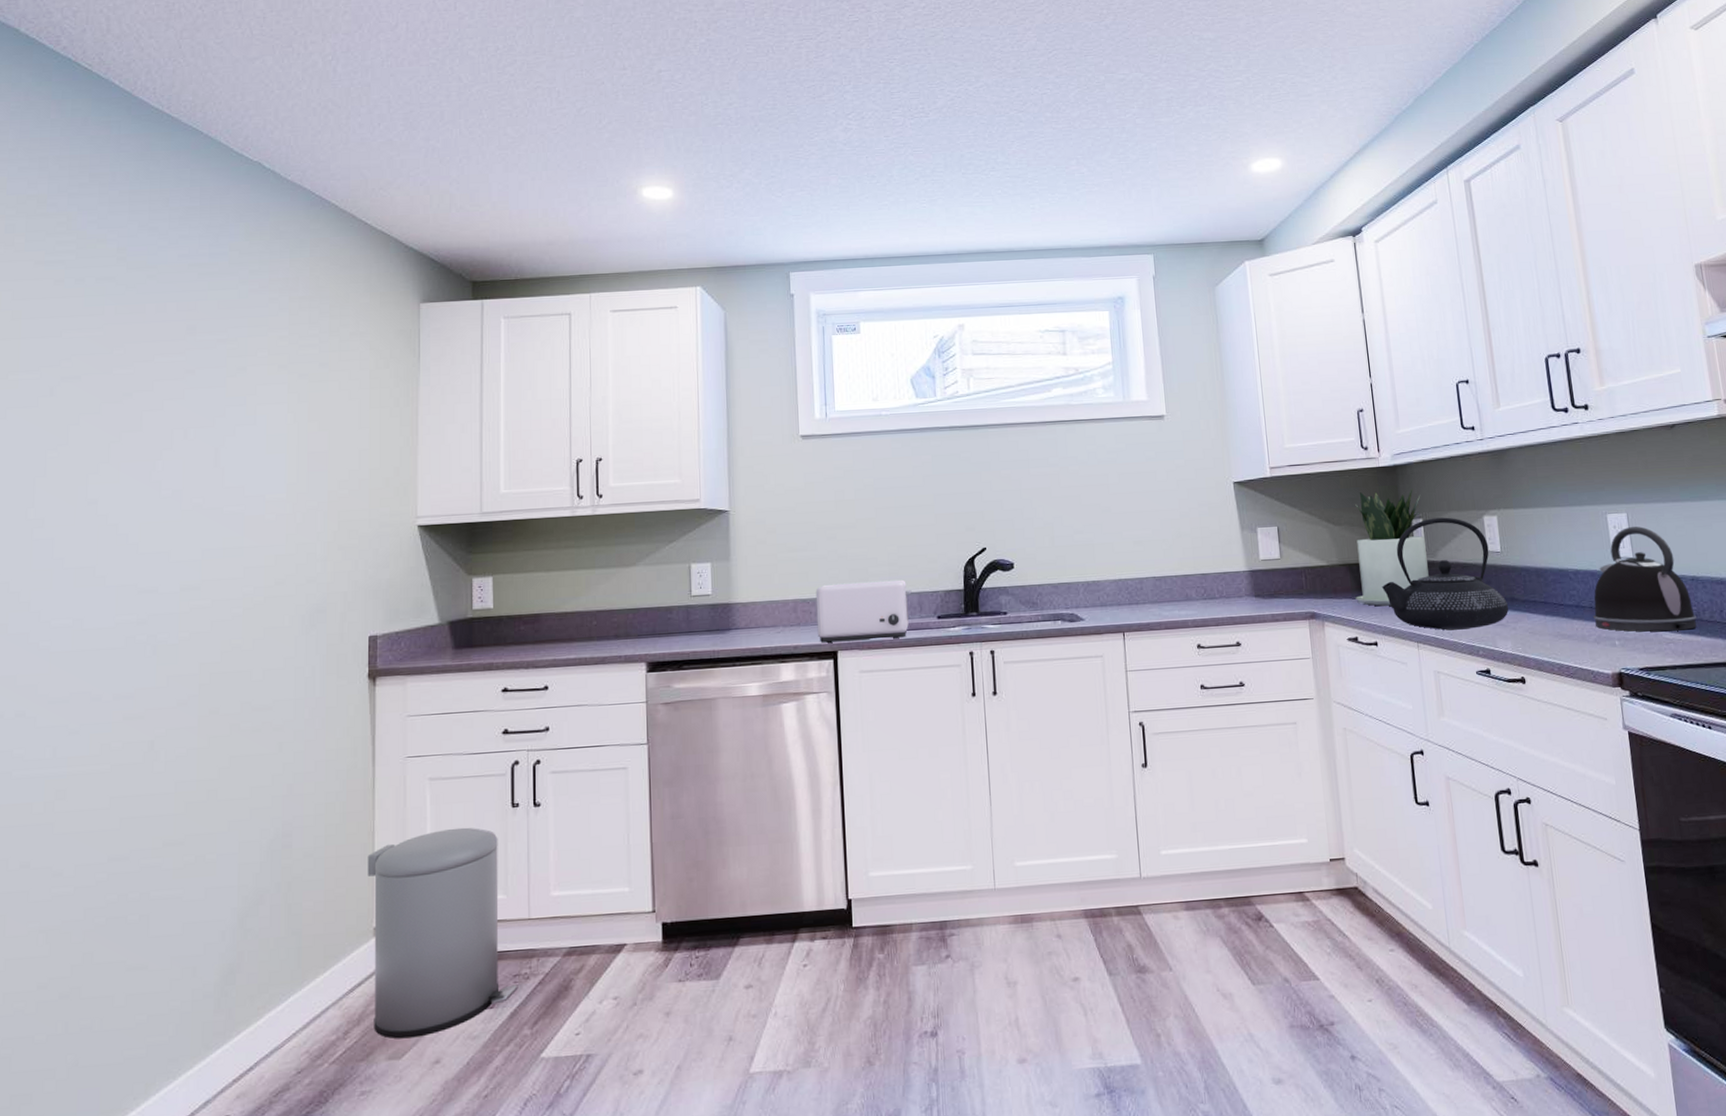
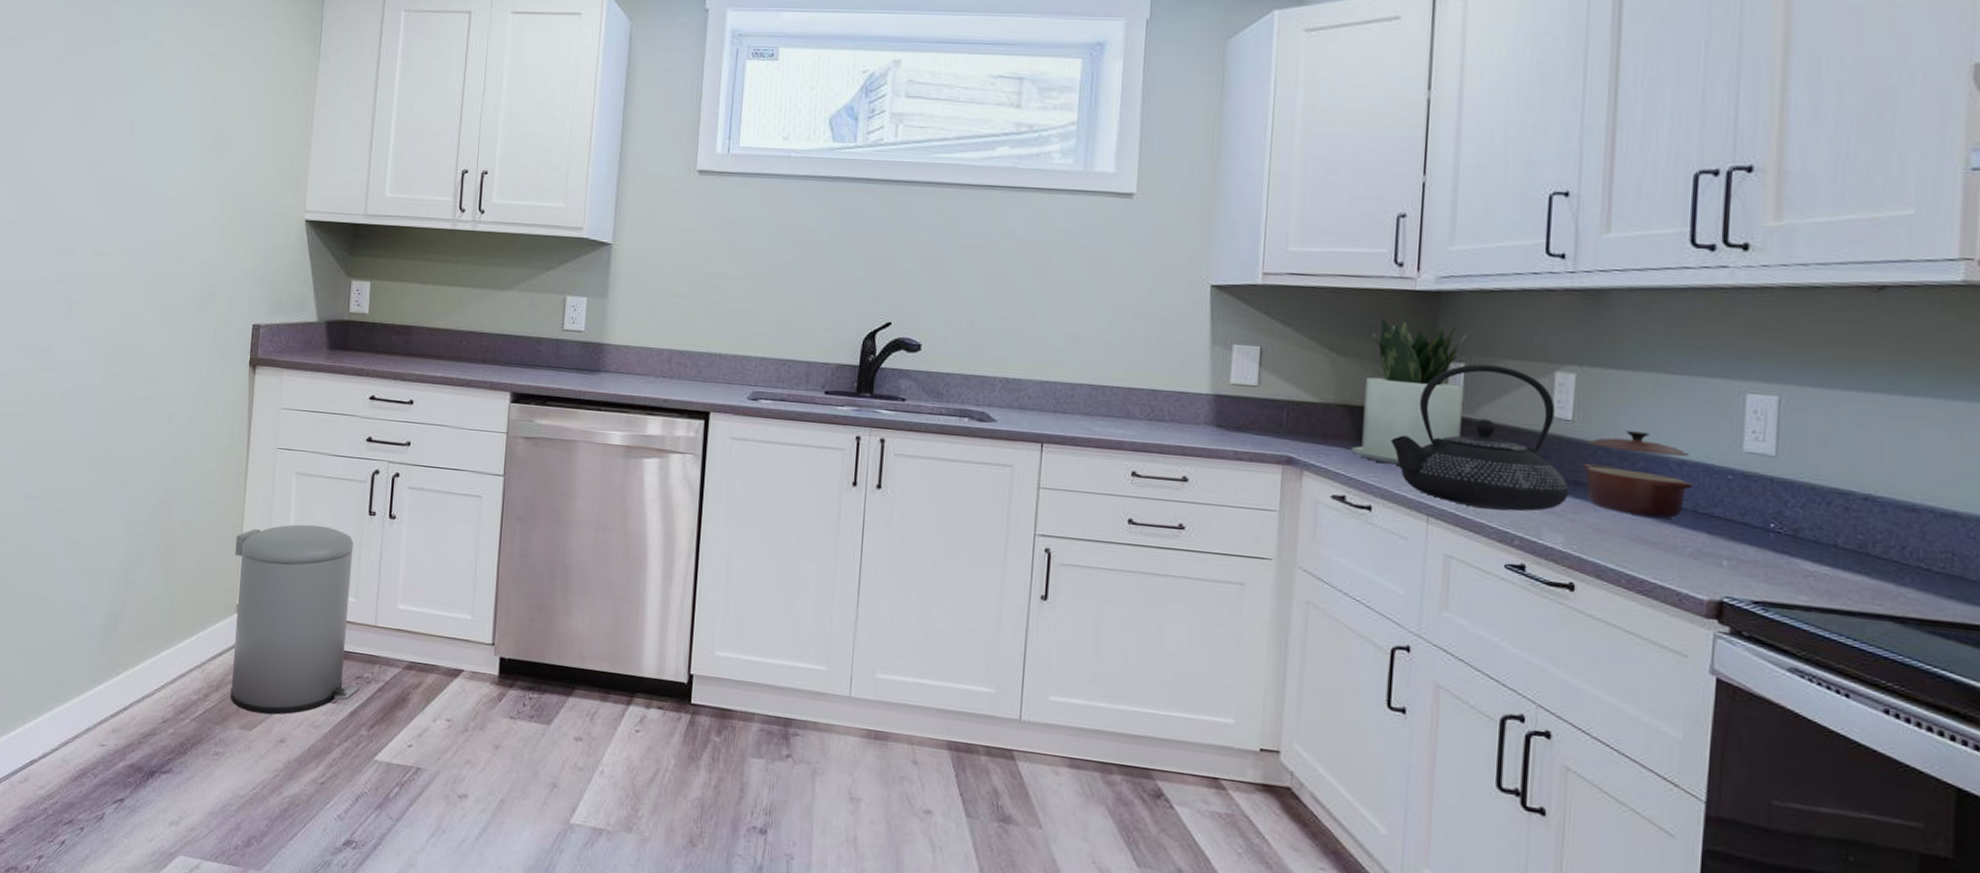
toaster: present [815,579,912,643] -> none [690,338,800,409]
saucepan: none [1513,553,1586,618] -> present [1582,431,1693,520]
kettle: present [1592,526,1698,632] -> none [1694,414,1862,565]

